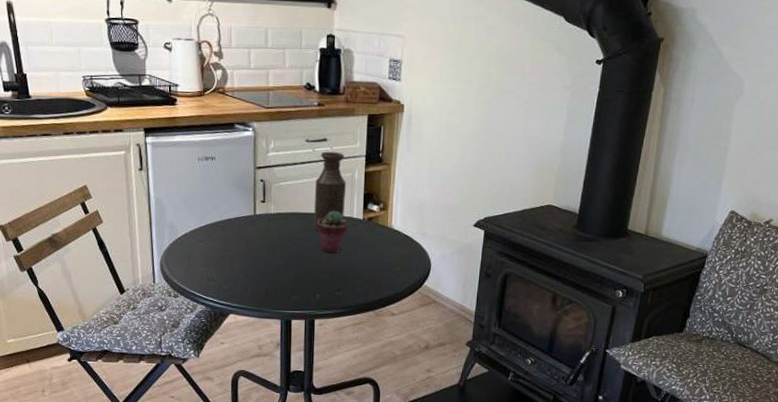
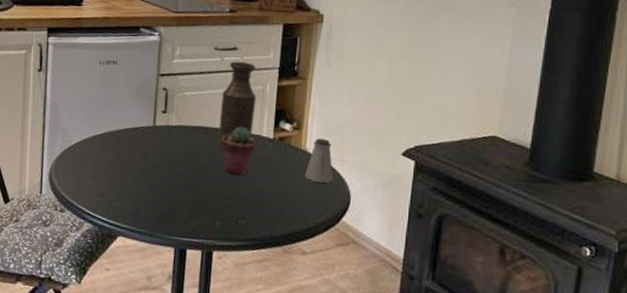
saltshaker: none [391,216,416,254] -> present [304,138,334,183]

